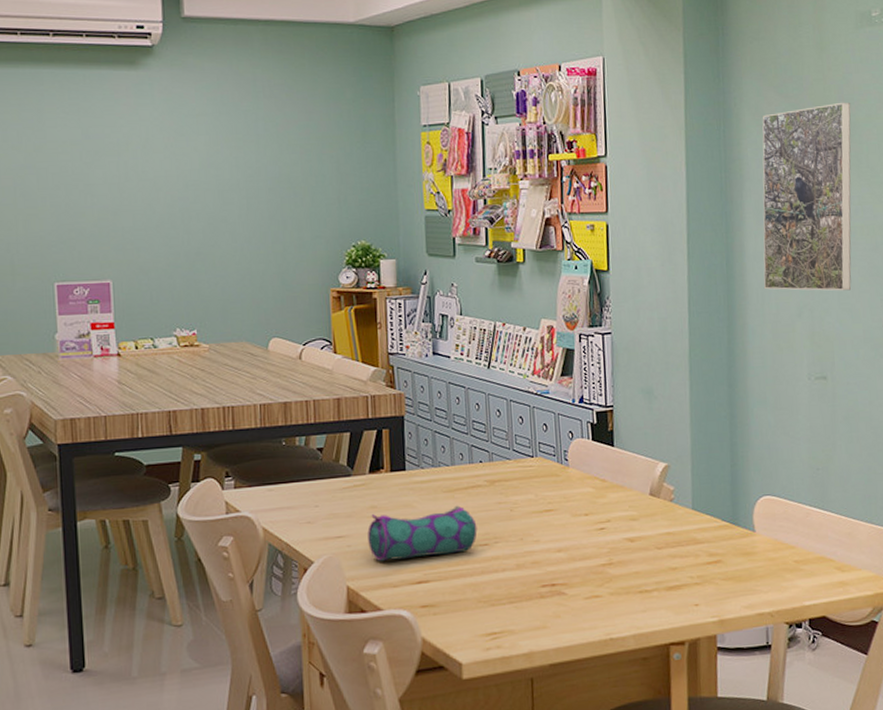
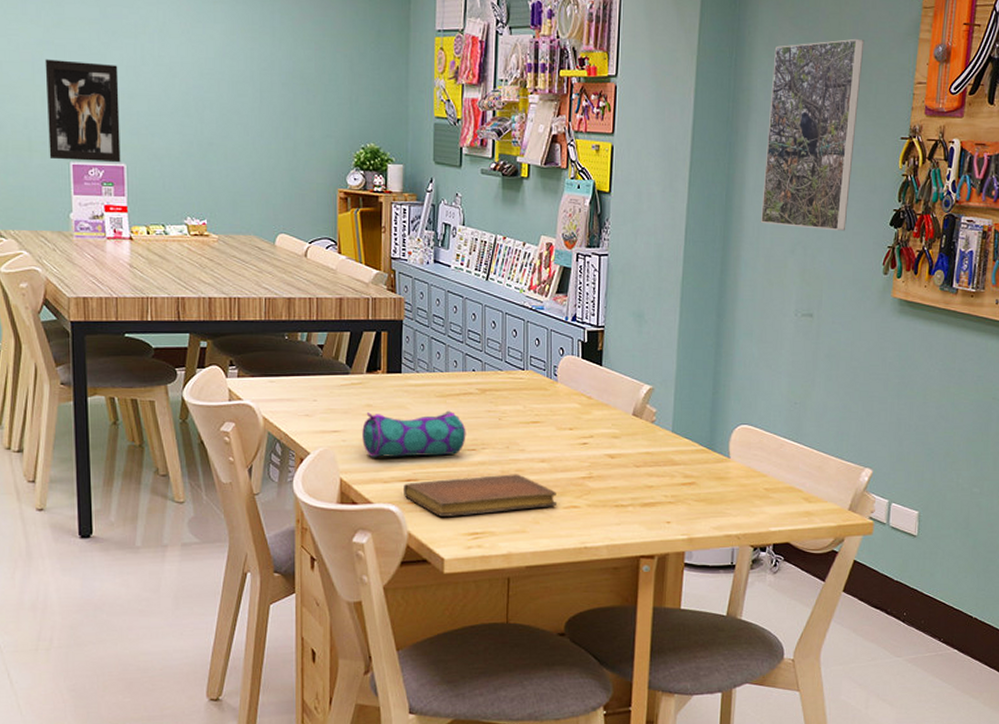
wall art: none [26,182,106,282] -> present [45,59,121,163]
notebook: none [414,566,578,618] -> present [404,474,558,516]

